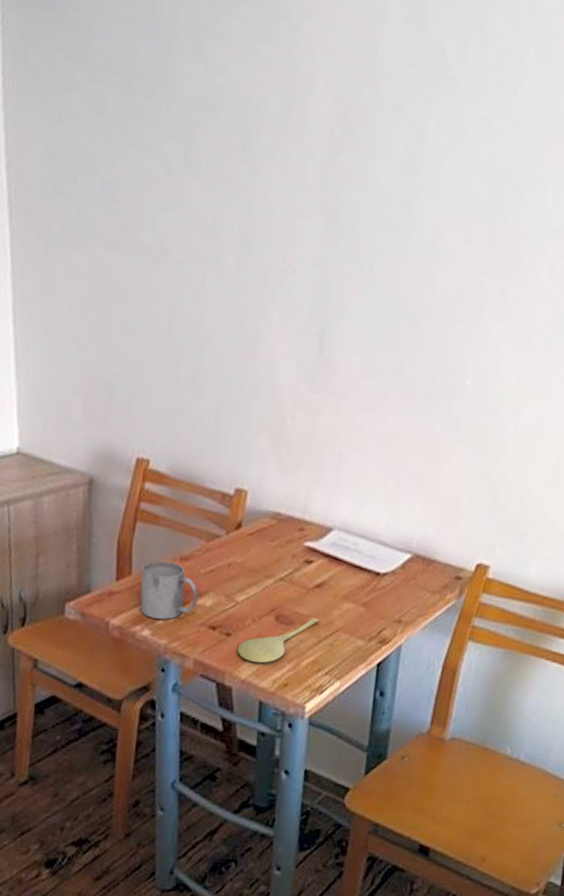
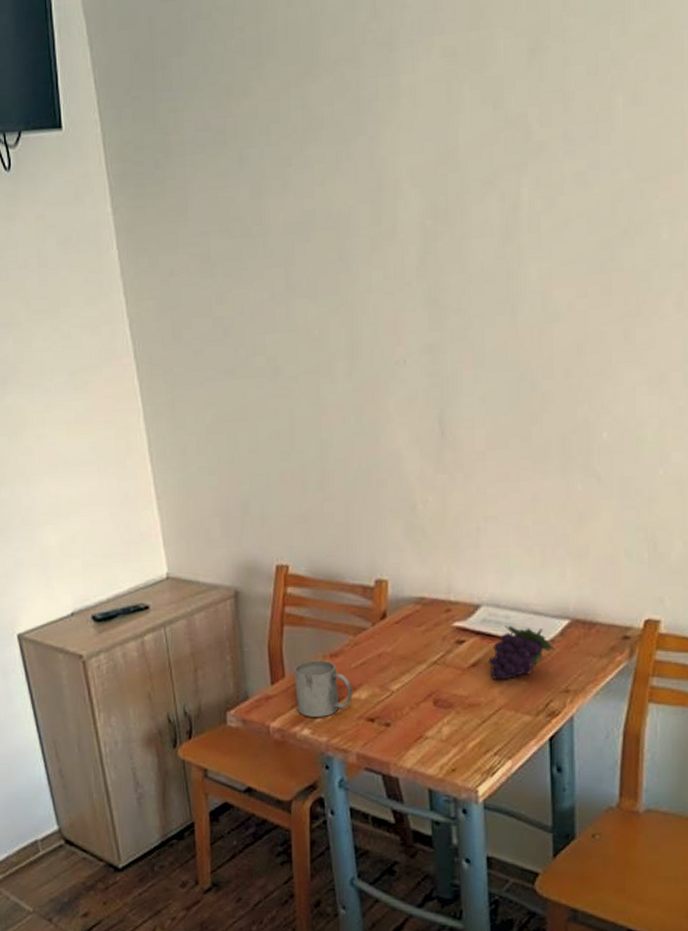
spoon: present [237,618,319,664] -> none [399,698,479,751]
fruit: none [332,552,395,604] -> present [488,626,555,680]

